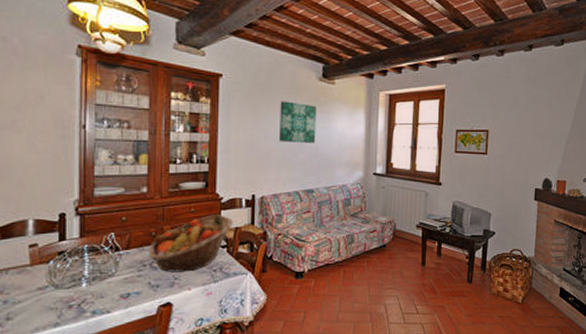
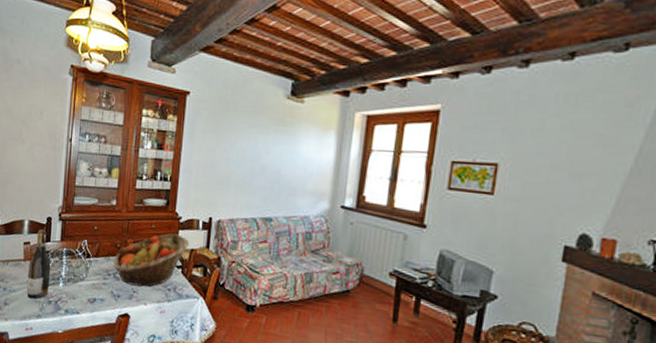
wine bottle: none [36,228,69,307] -> present [26,229,51,299]
wall art: present [278,101,316,143] -> none [239,120,282,167]

